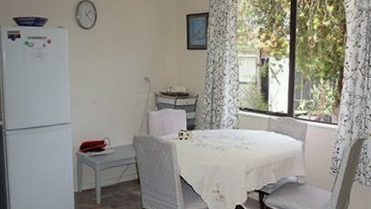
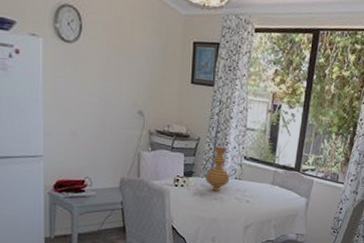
vase: none [205,101,228,141] -> present [205,147,230,191]

